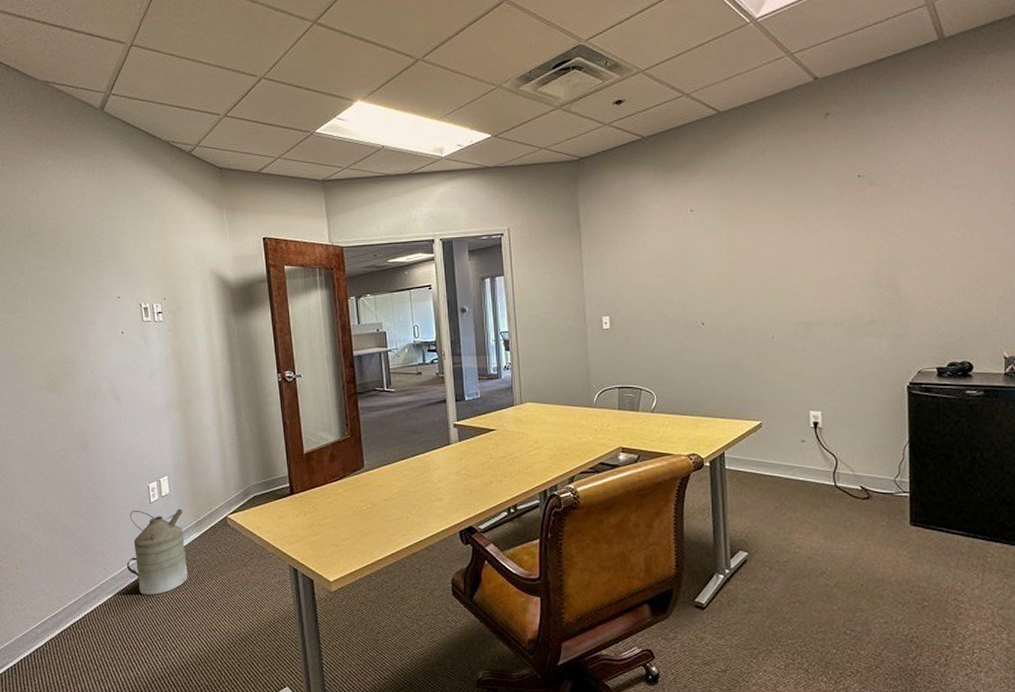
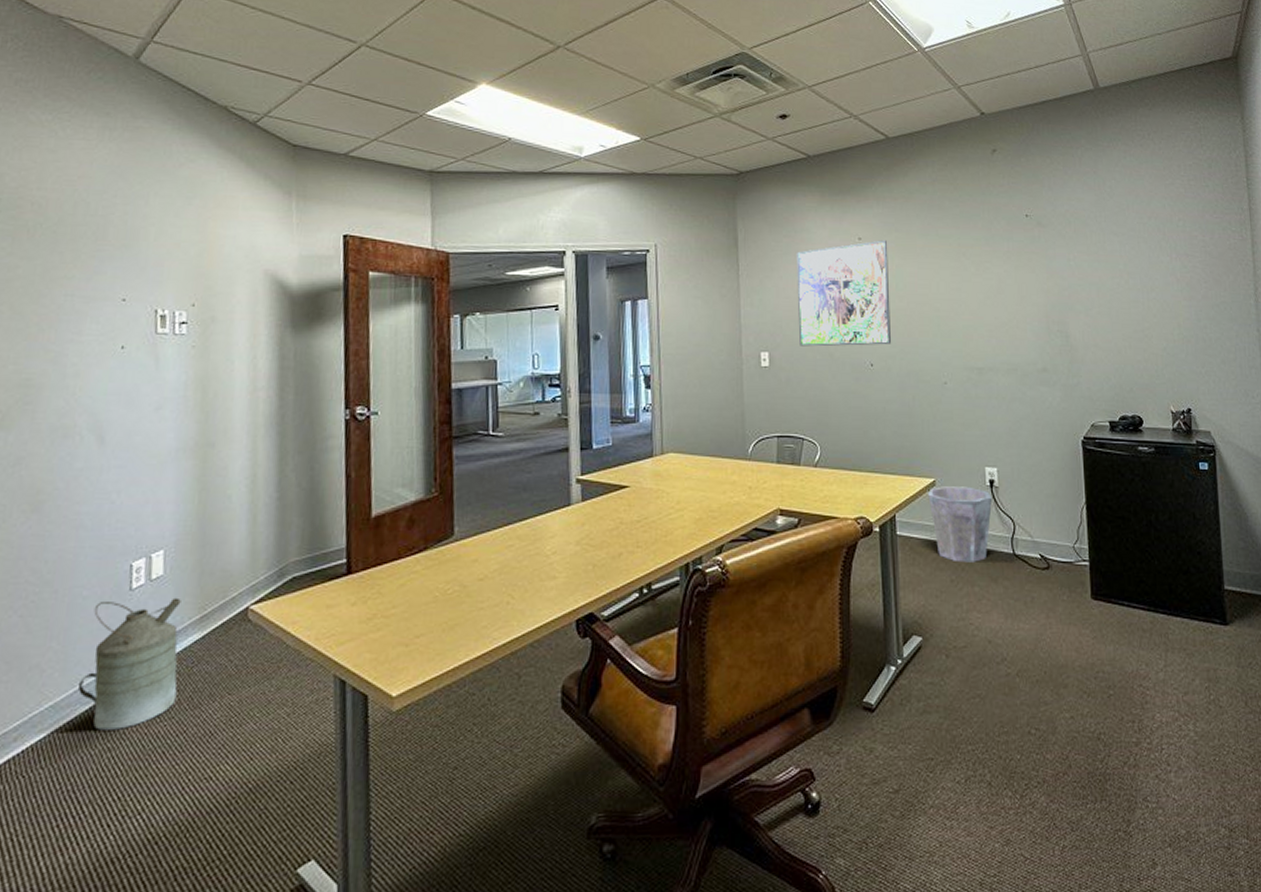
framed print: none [632,210,722,310] -> present [796,240,892,347]
waste bin: none [754,428,815,492] -> present [927,486,992,563]

